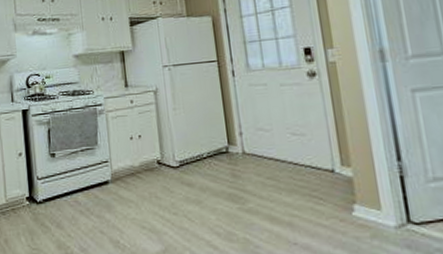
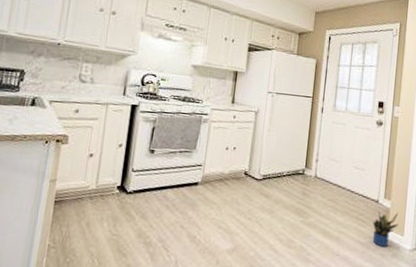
potted plant: none [332,181,371,228] -> present [372,211,399,247]

